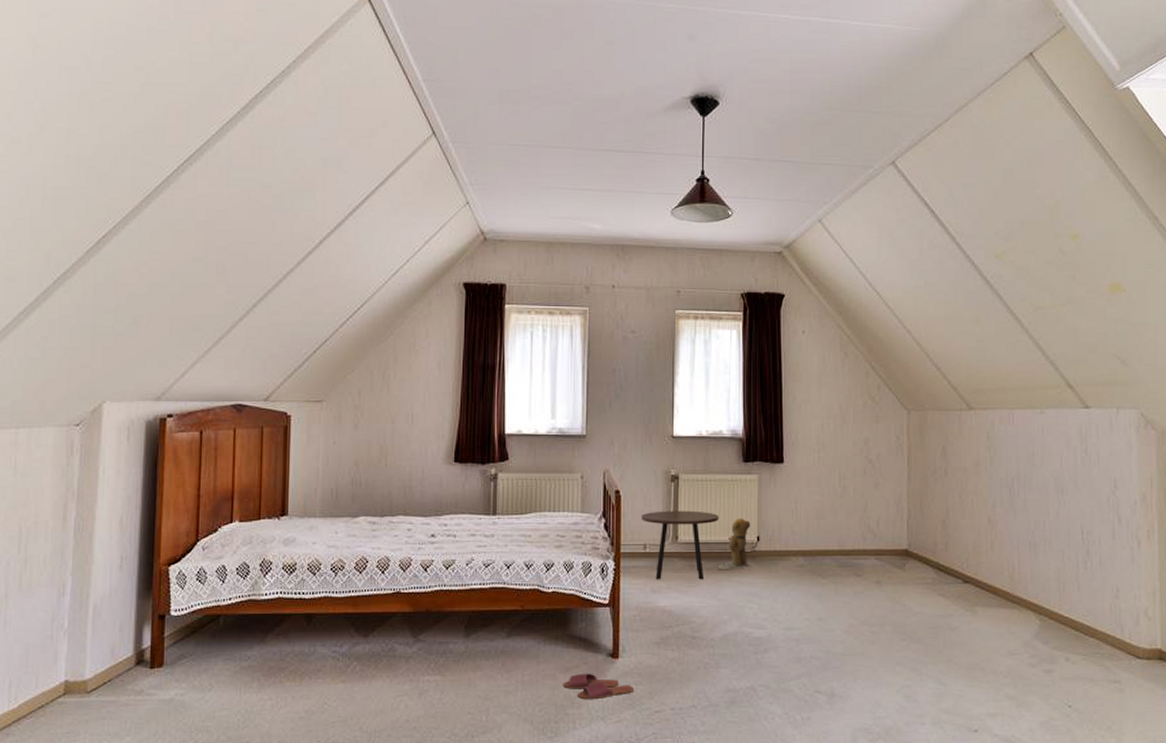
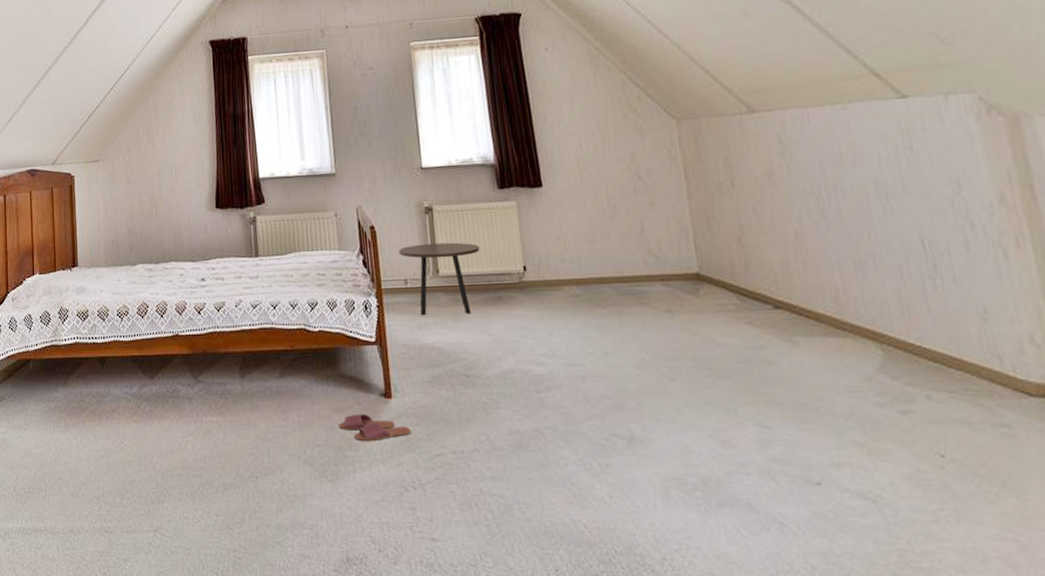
teddy bear: present [718,518,751,571] -> none [484,248,521,304]

